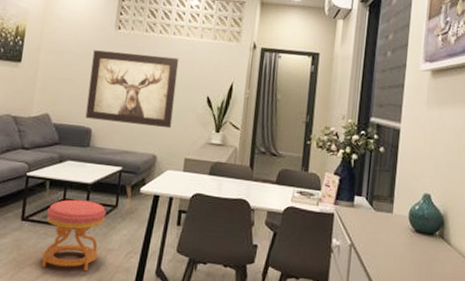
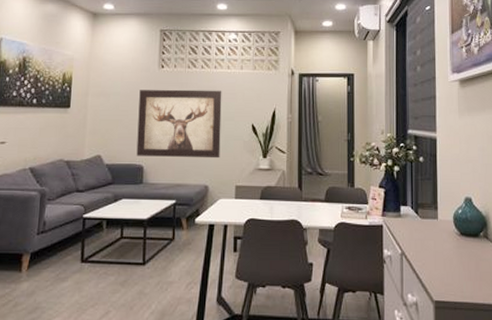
stool: present [41,199,107,272] -> none [103,236,164,308]

